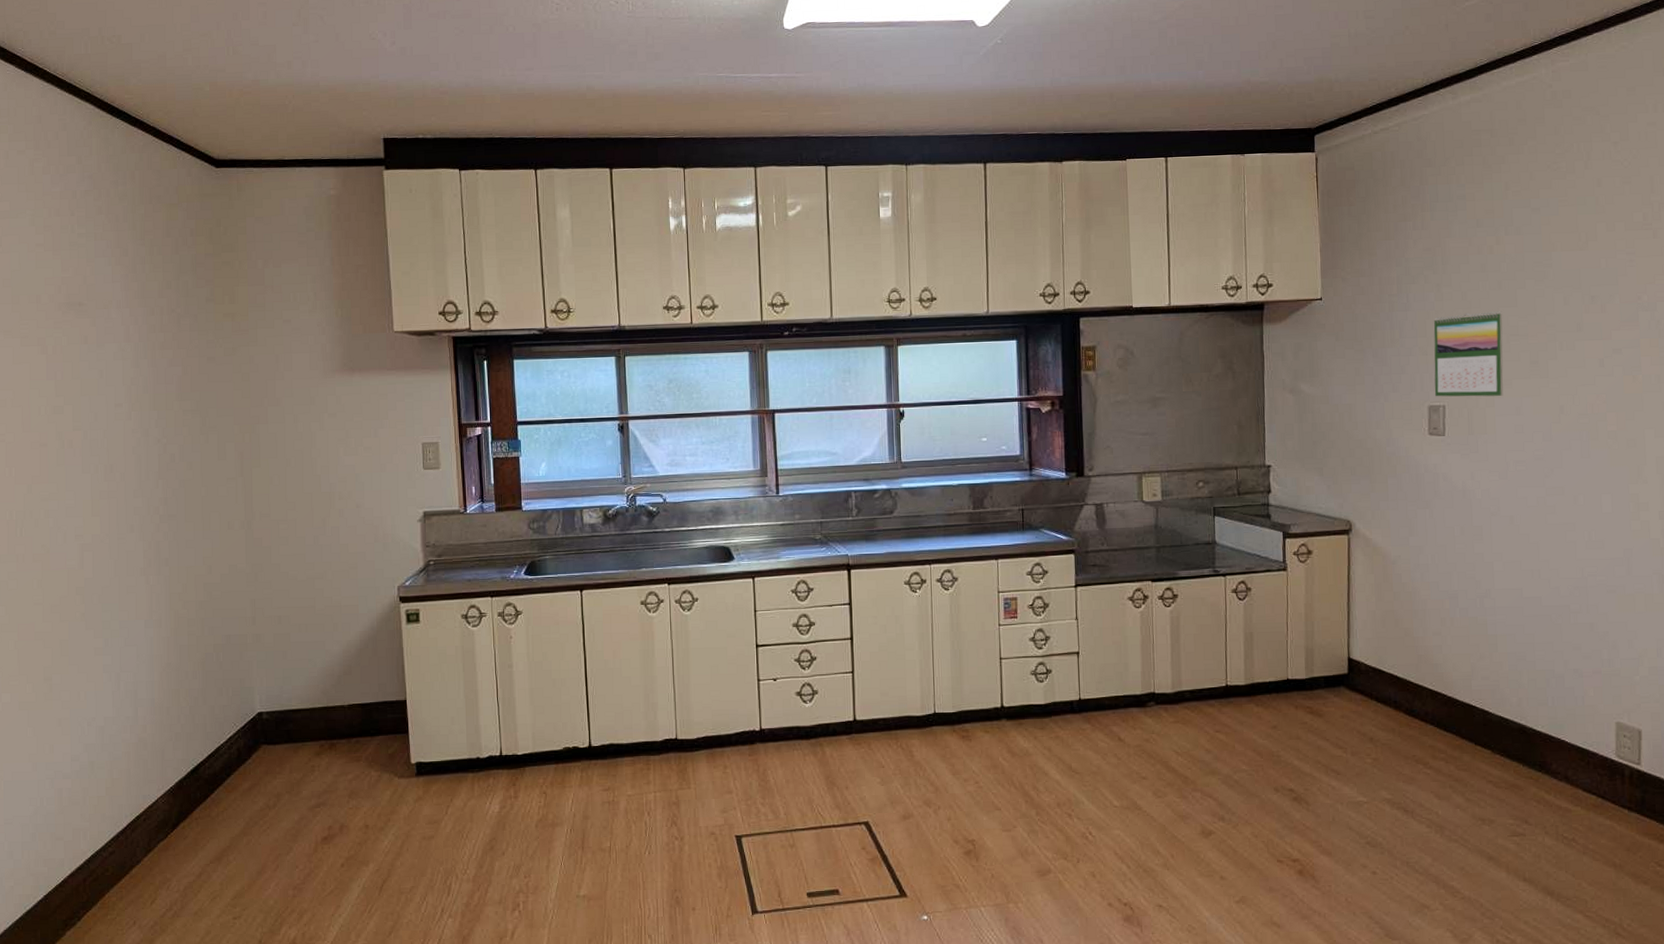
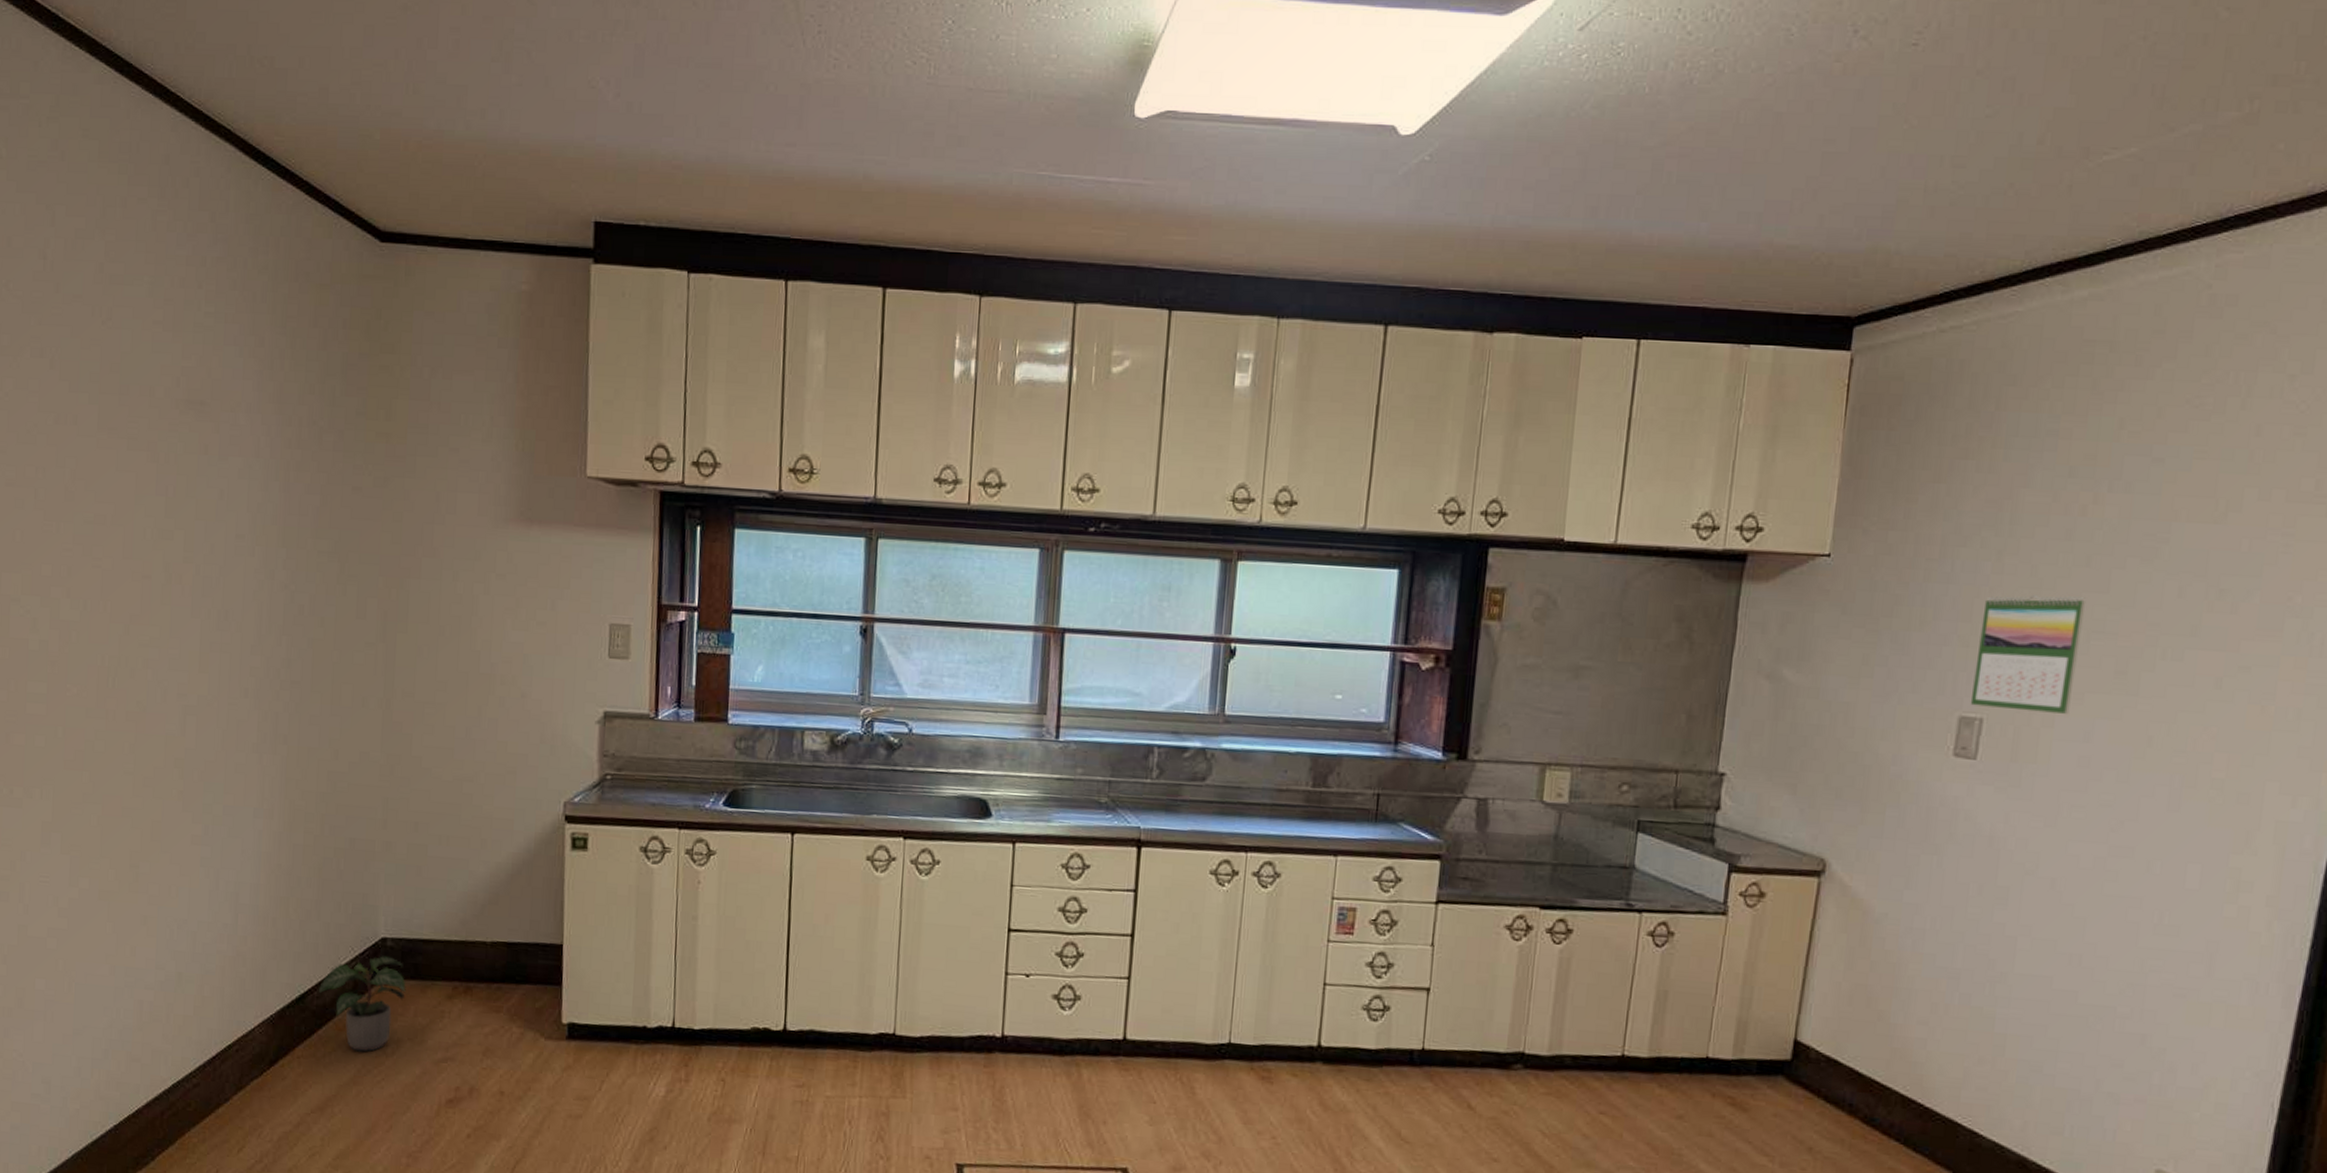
potted plant: none [208,727,281,808] -> present [318,956,406,1052]

